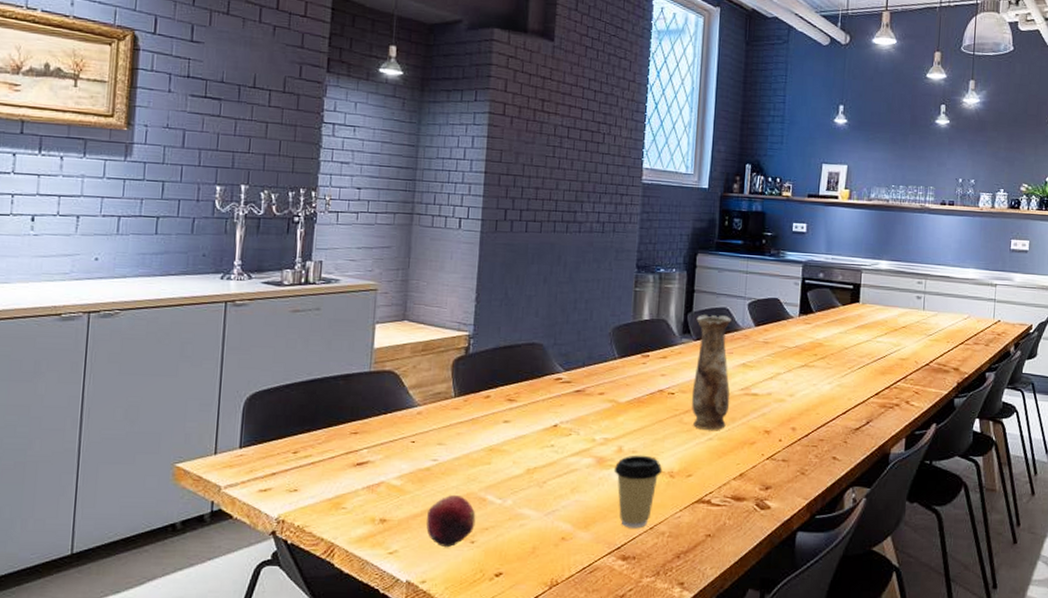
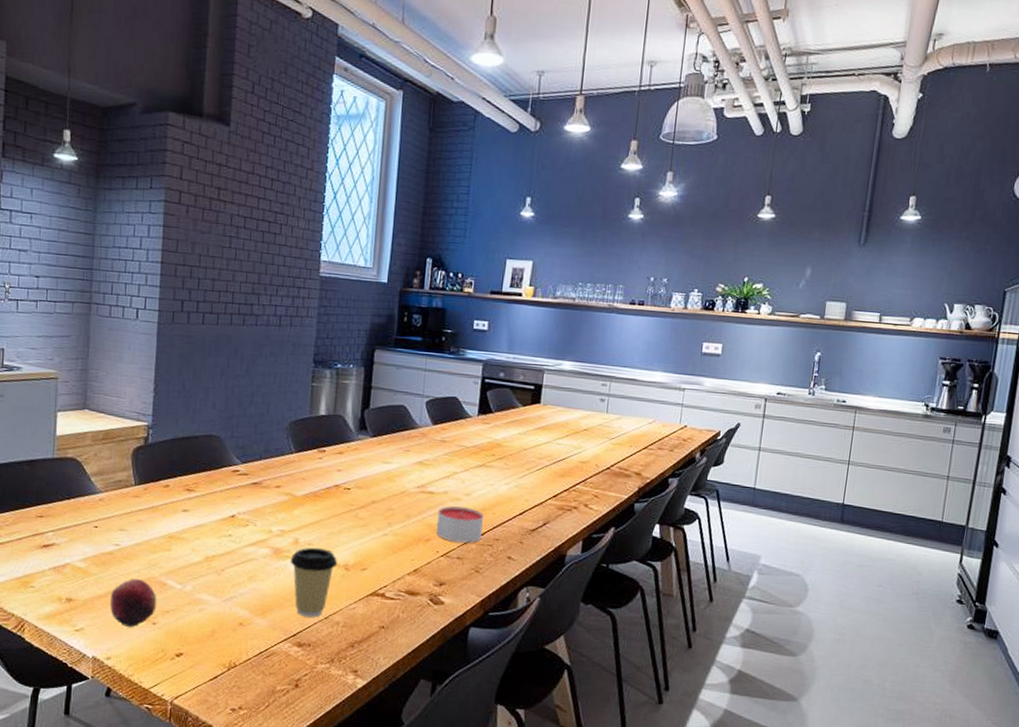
vase: present [691,315,732,430] -> none [367,411,409,526]
candle: none [761,408,807,445] -> present [436,506,483,543]

